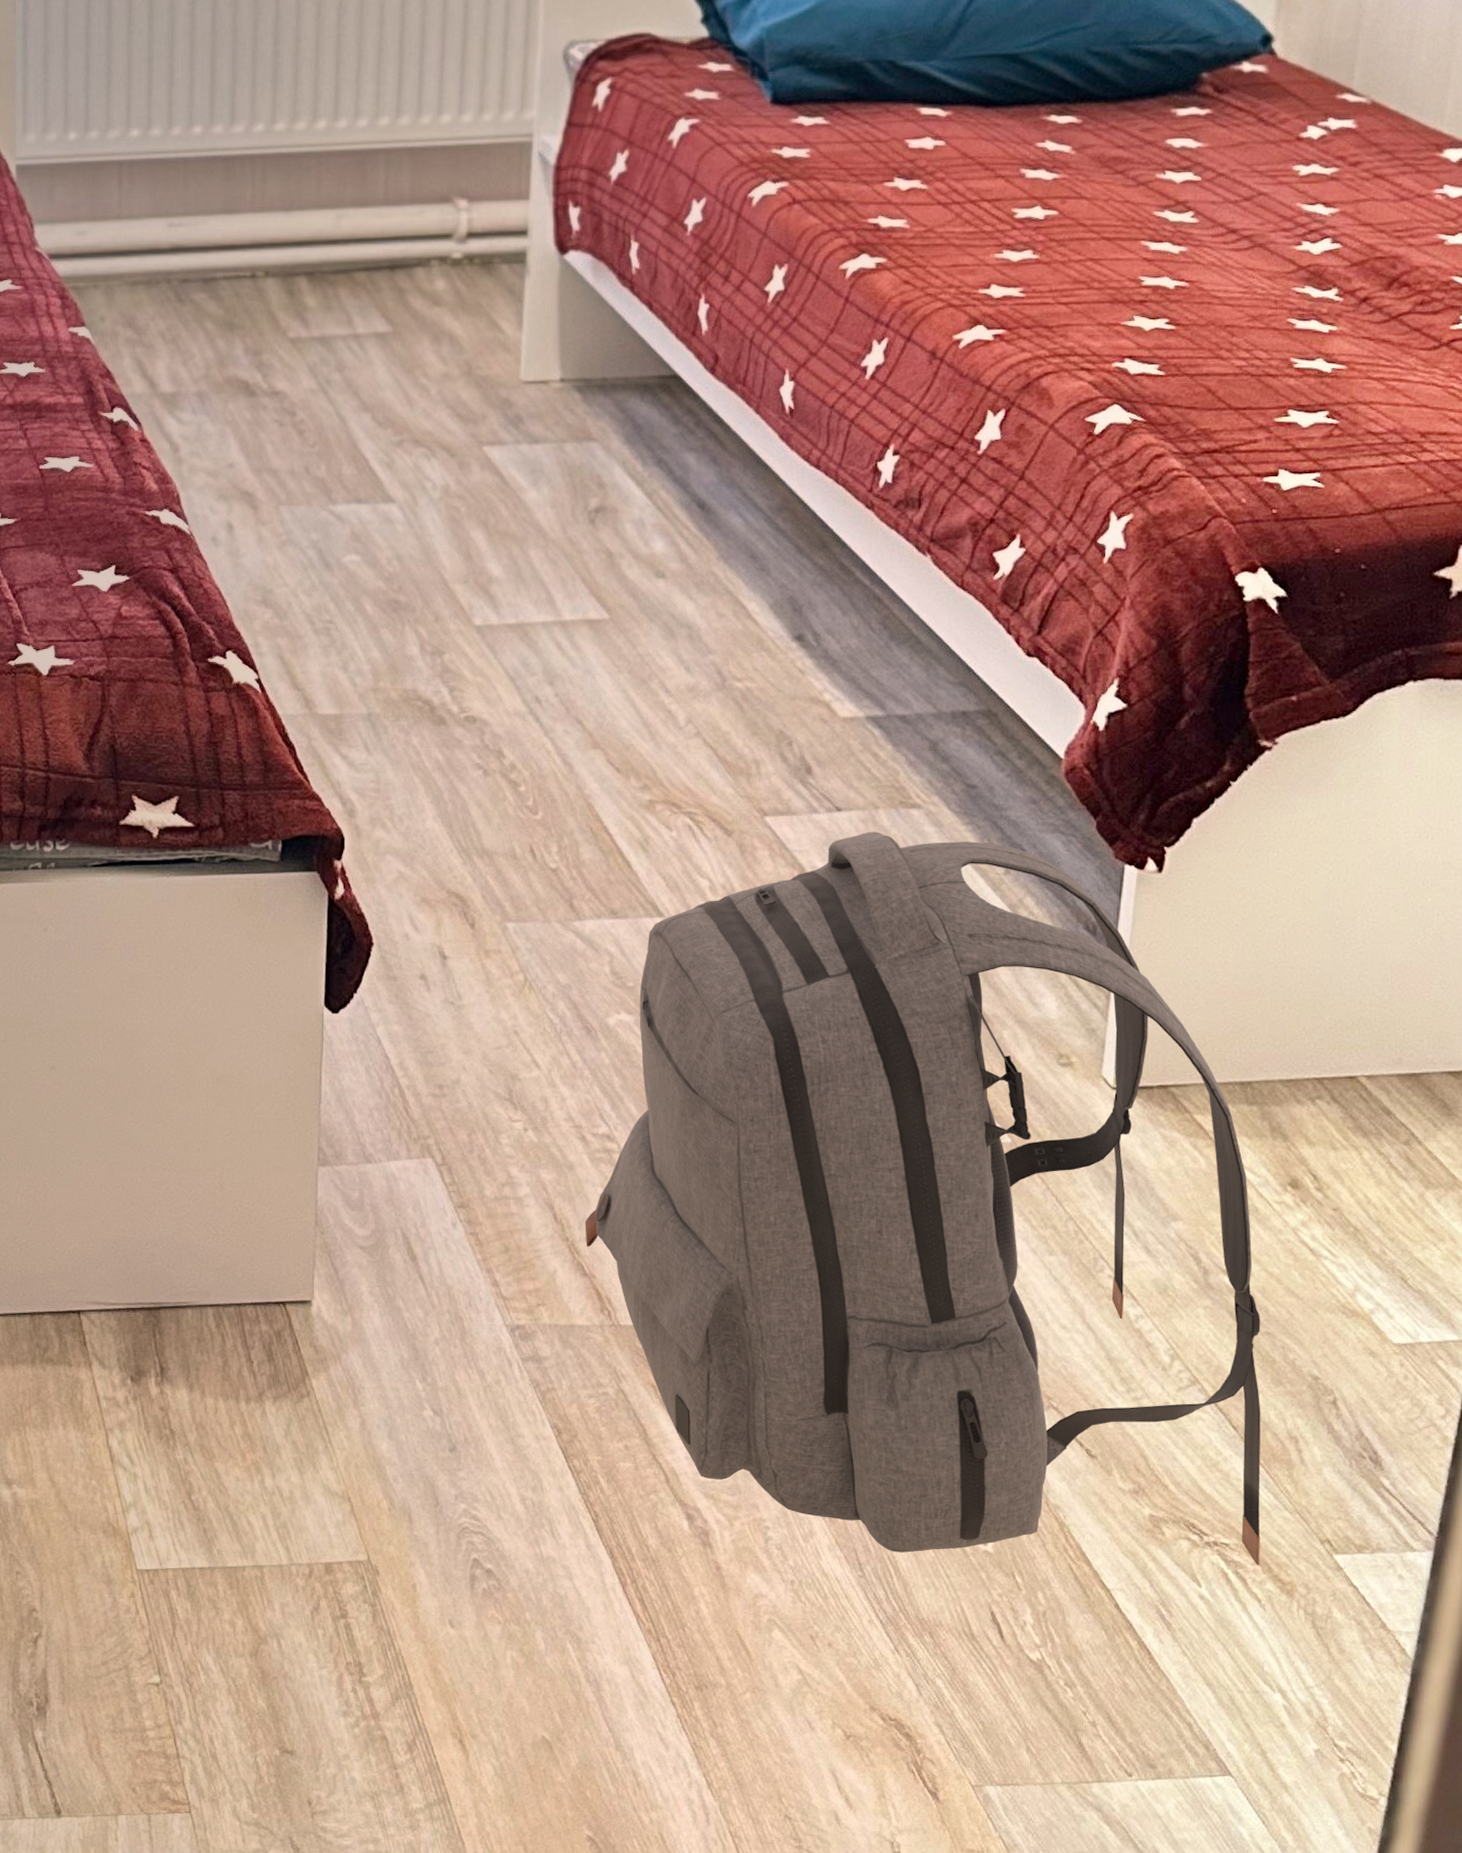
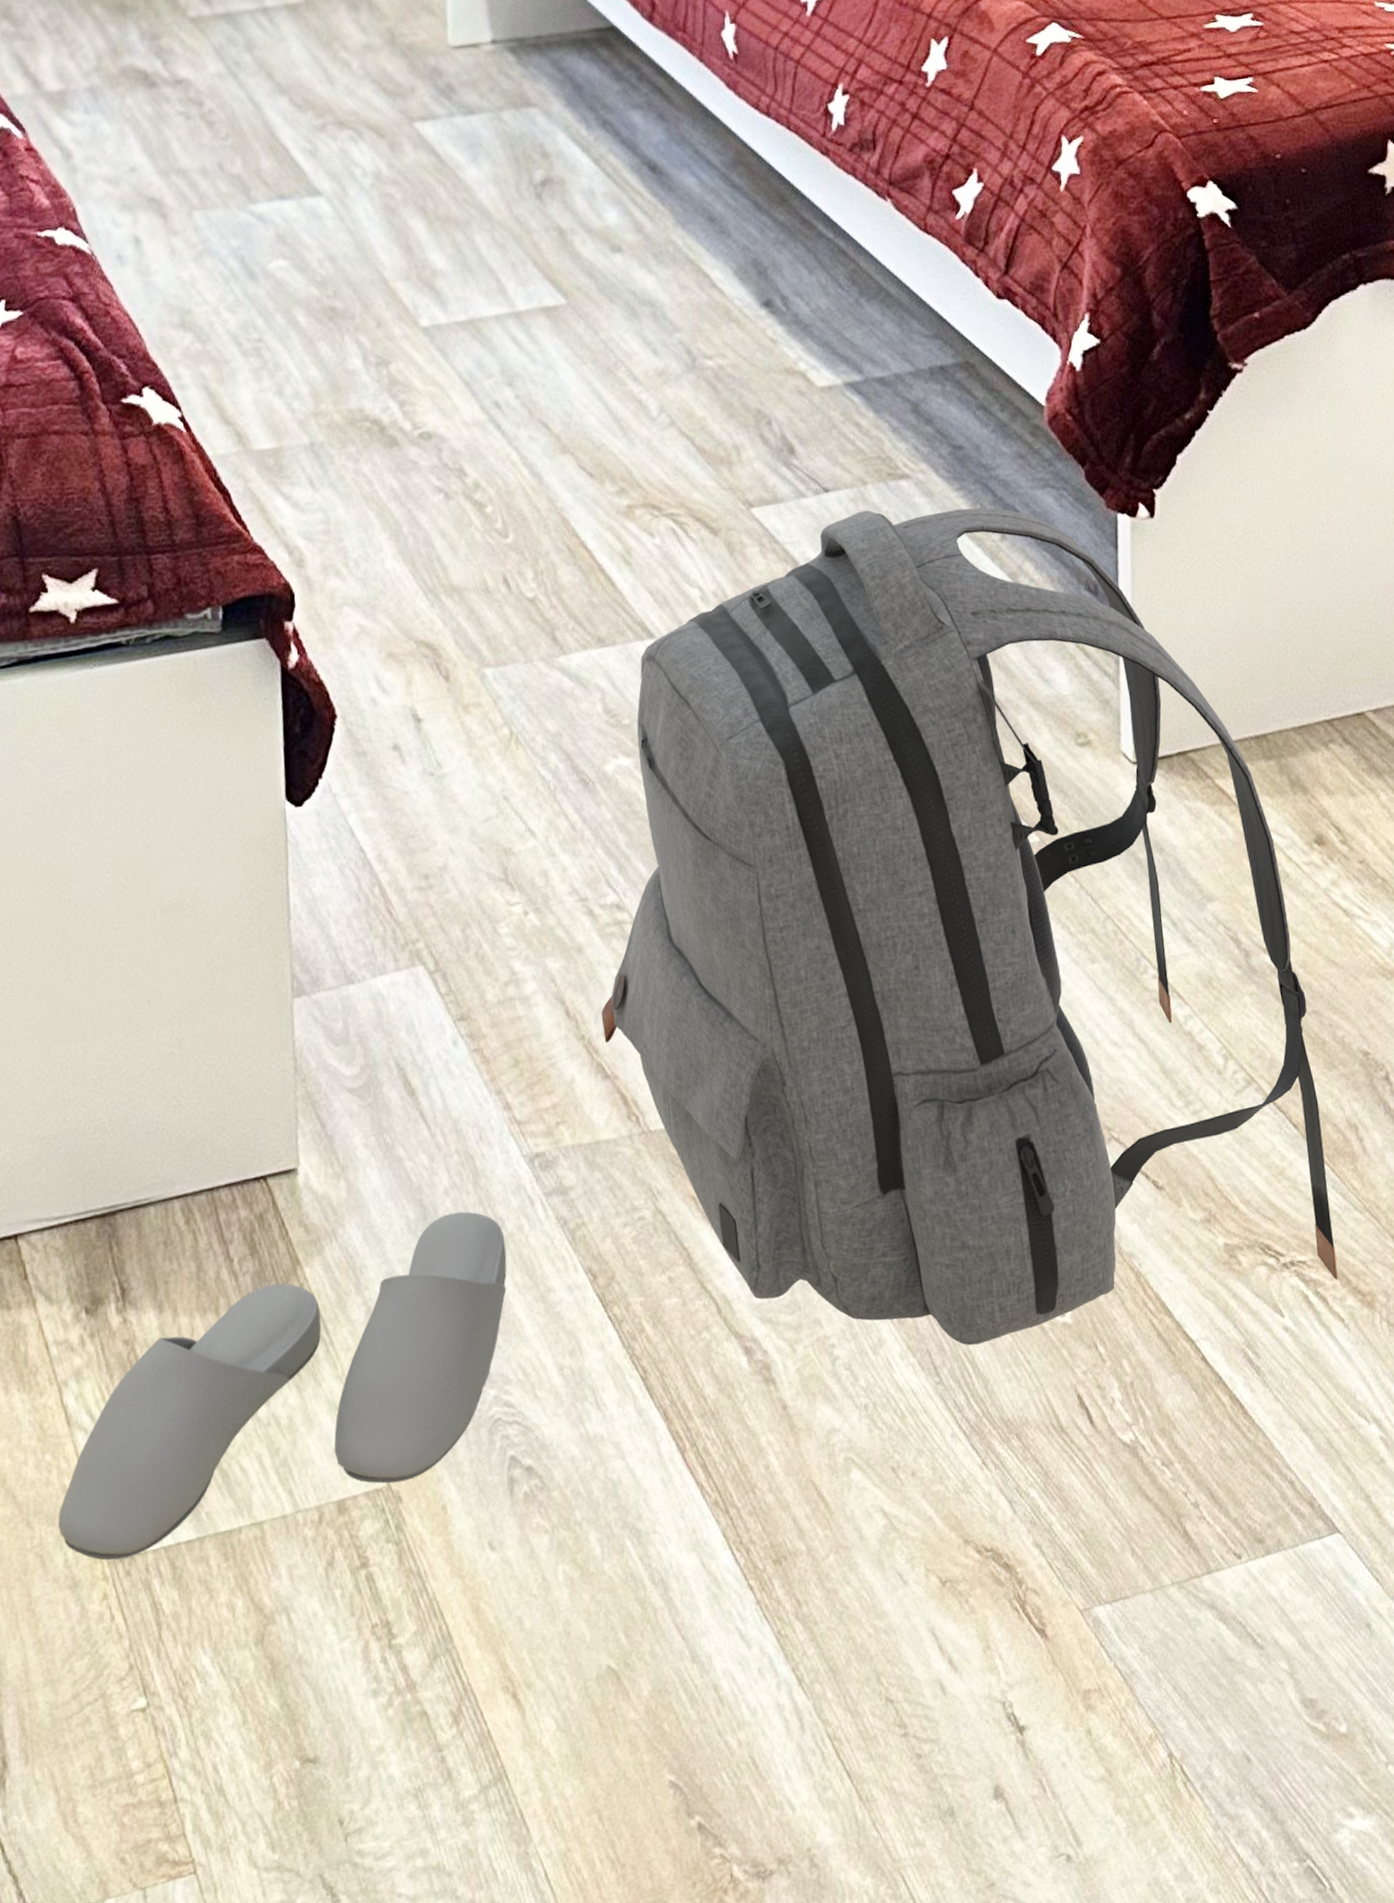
slippers: none [99,1359,484,1570] -> present [58,1211,507,1561]

